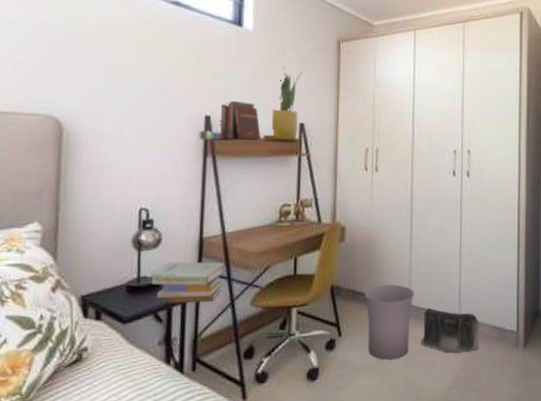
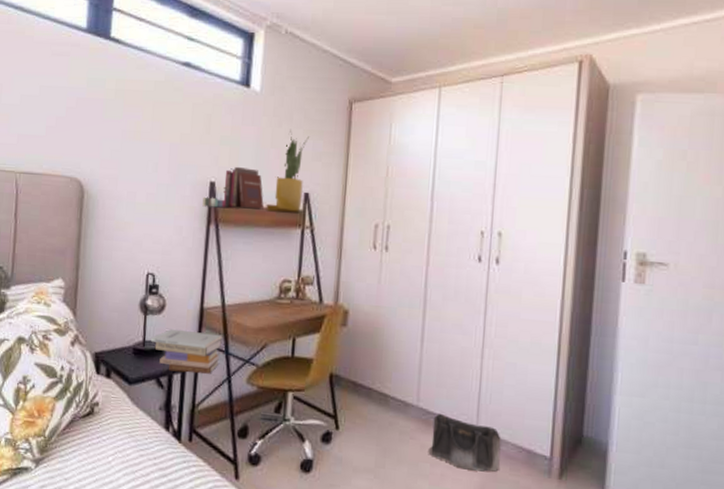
waste bin: present [365,284,415,360] -> none [366,379,424,465]

